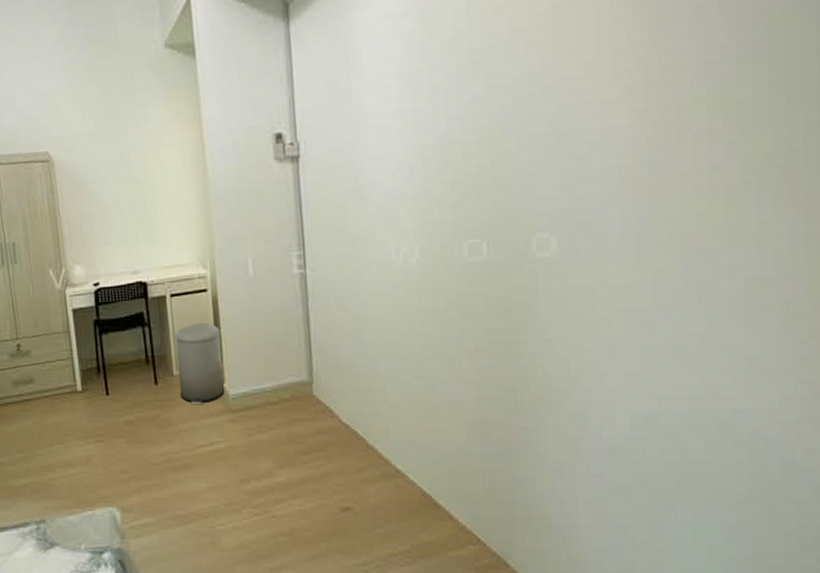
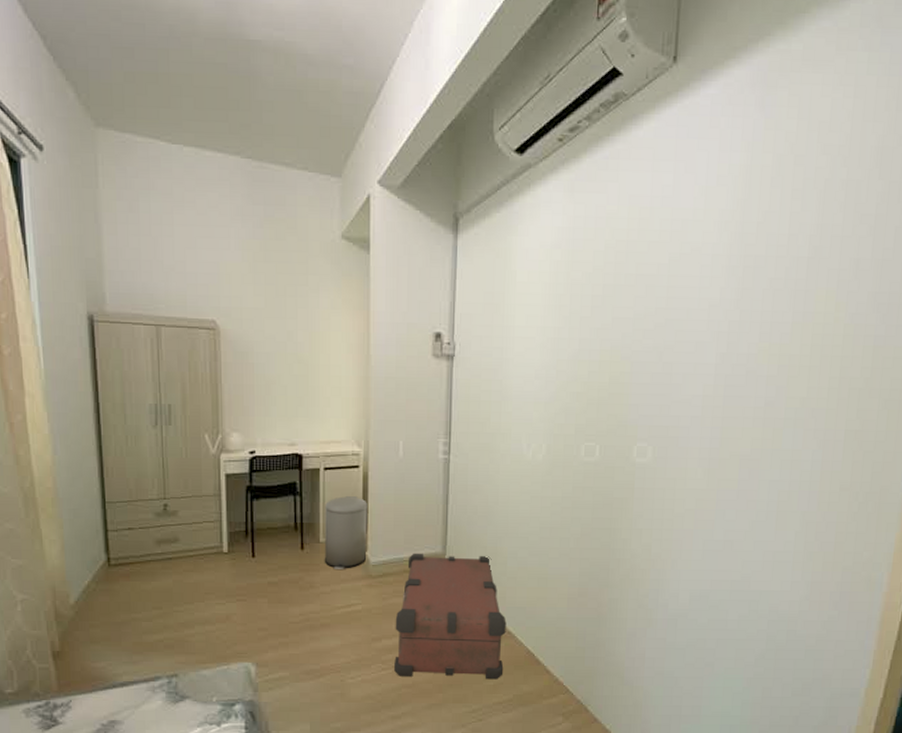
suitcase: none [263,381,396,527] -> present [394,553,507,680]

